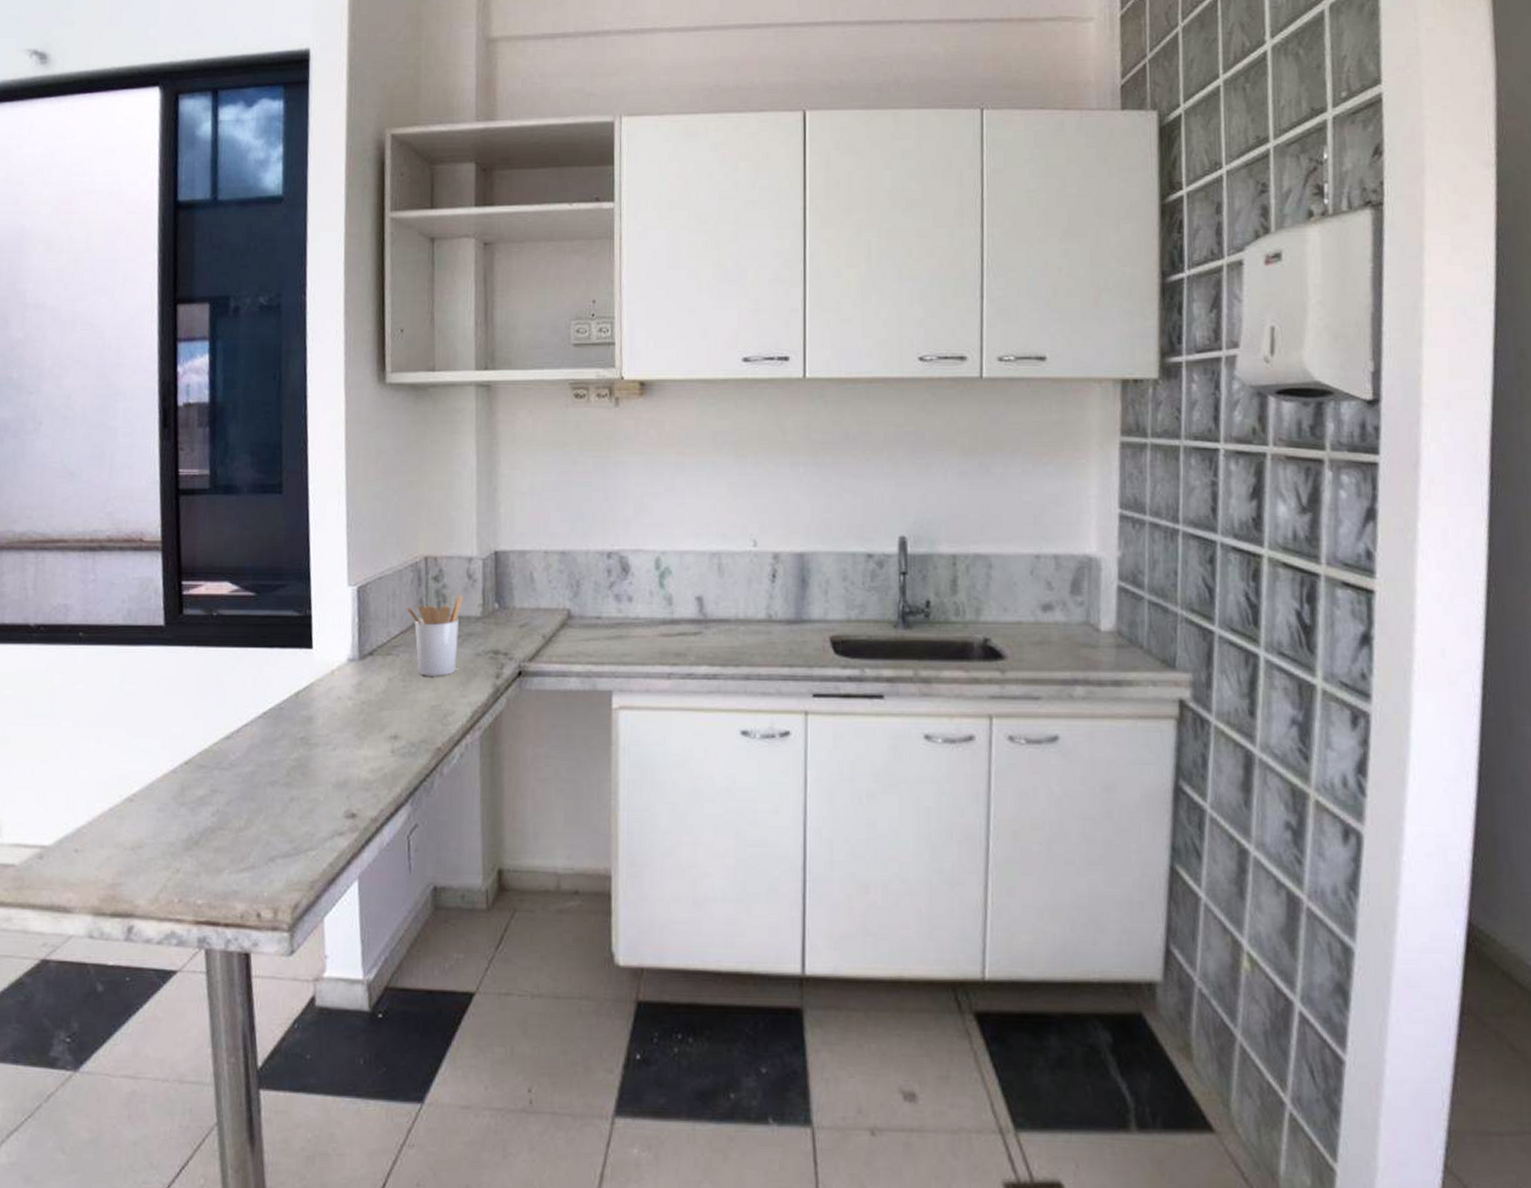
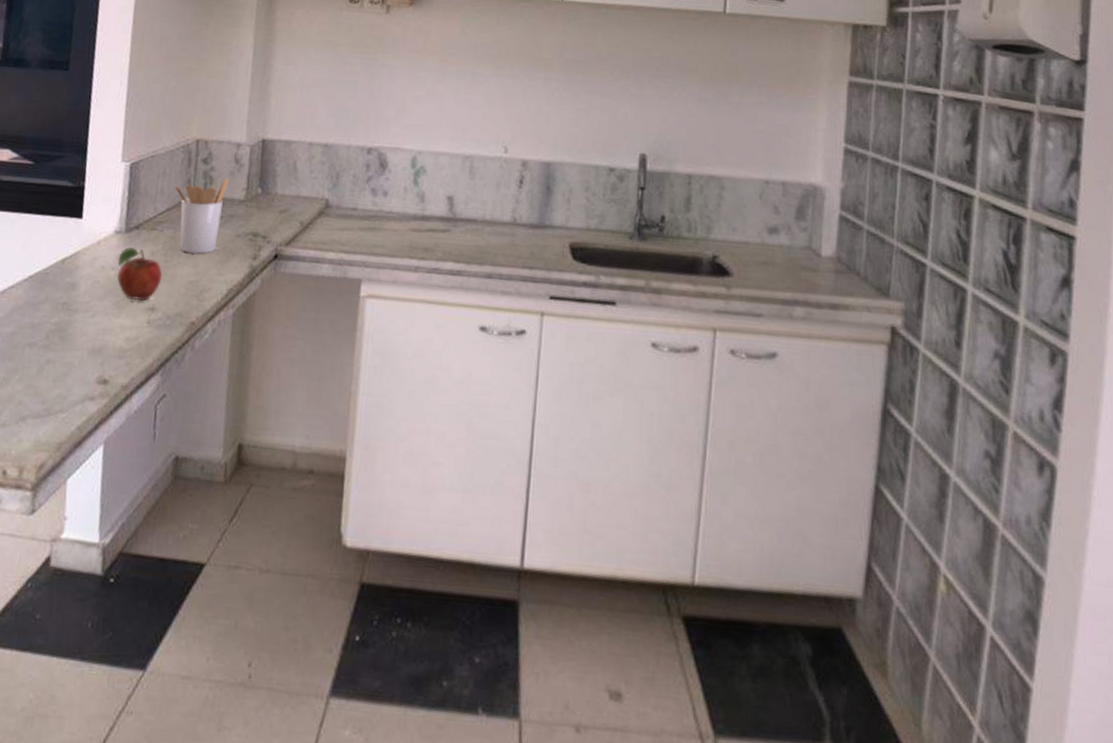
fruit: none [354,674,403,730] -> present [117,247,163,301]

